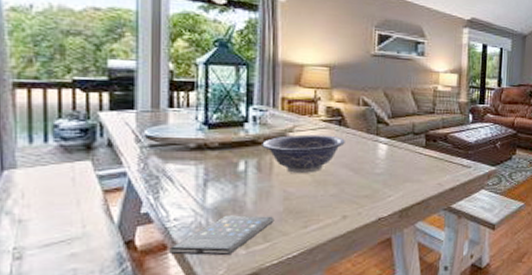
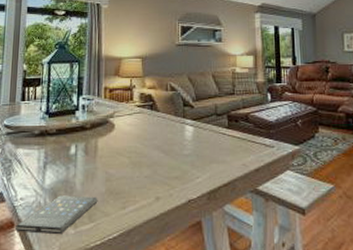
decorative bowl: present [262,134,345,173] -> none [89,119,156,155]

